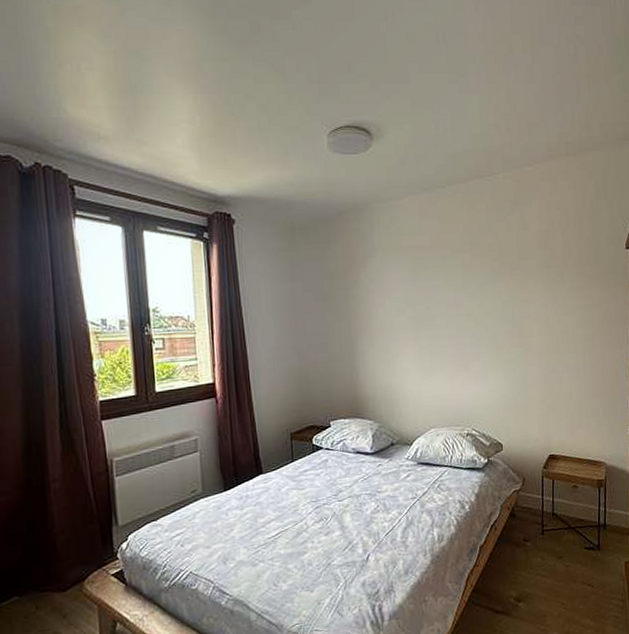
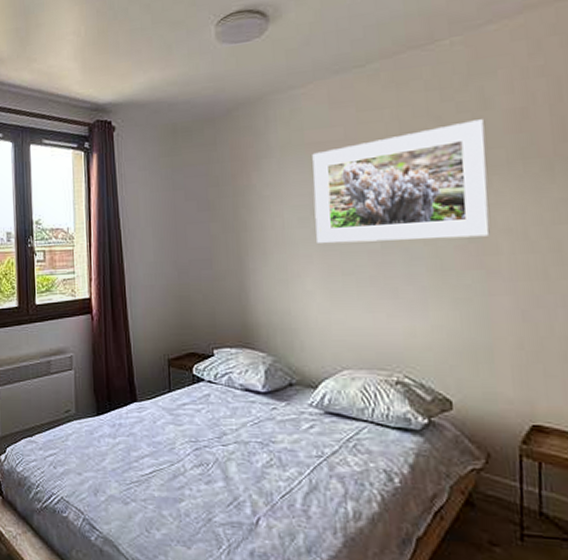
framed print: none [407,237,527,329] -> present [312,119,490,244]

